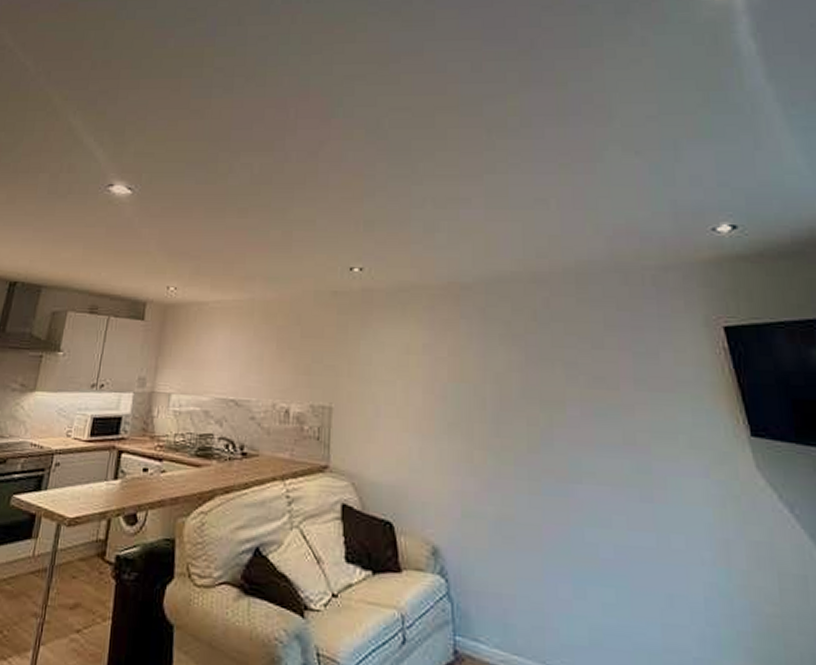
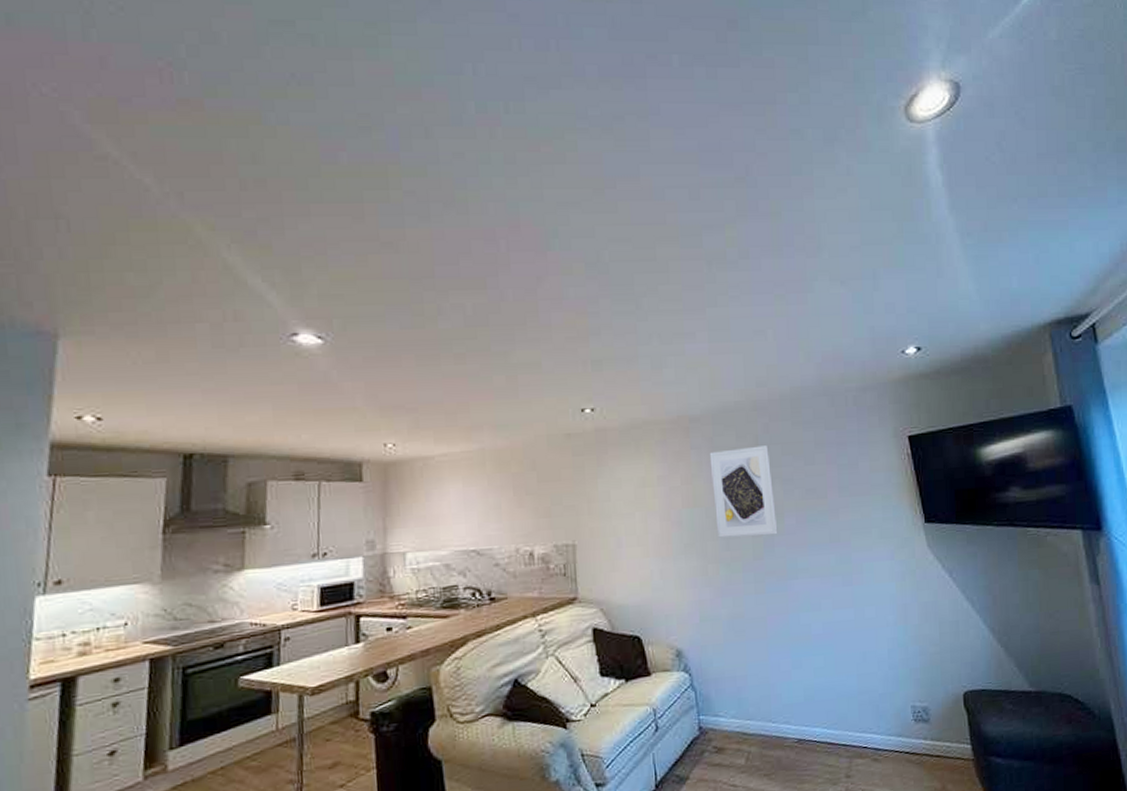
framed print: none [481,321,558,426] -> present [709,445,778,538]

